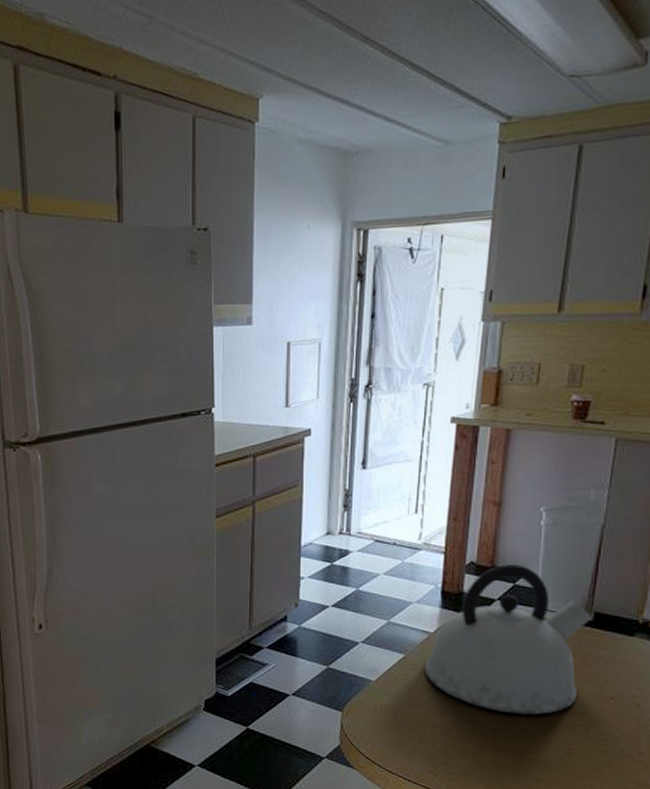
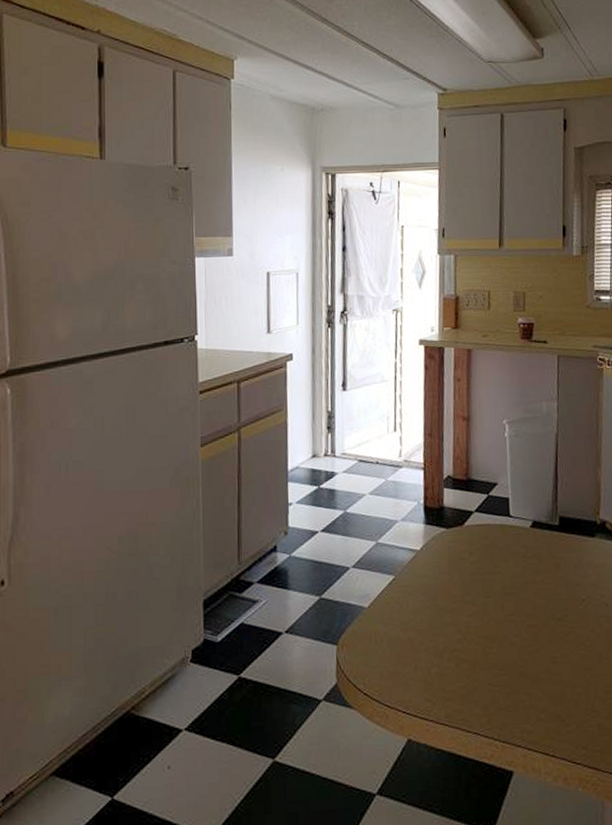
kettle: present [425,564,592,715] -> none [414,475,558,627]

